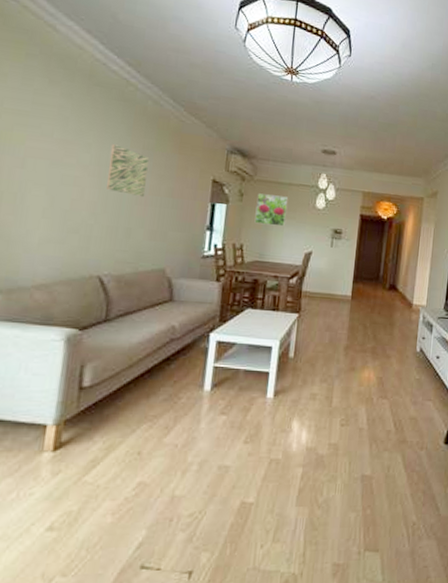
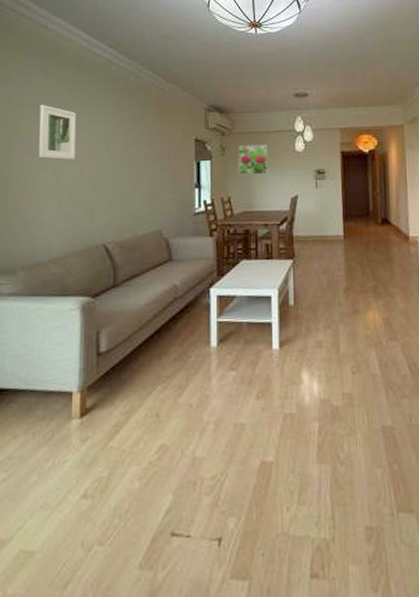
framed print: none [31,114,81,182] -> present [39,104,77,161]
wall art: present [107,144,149,198] -> none [102,120,137,165]

